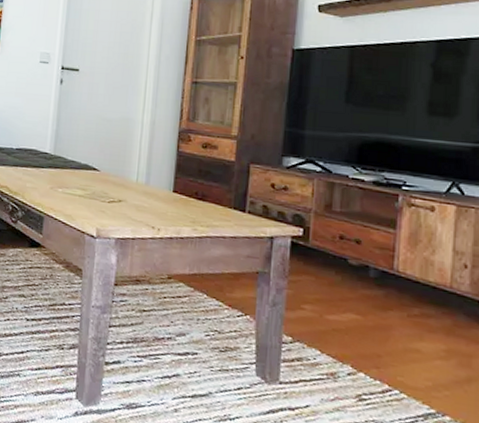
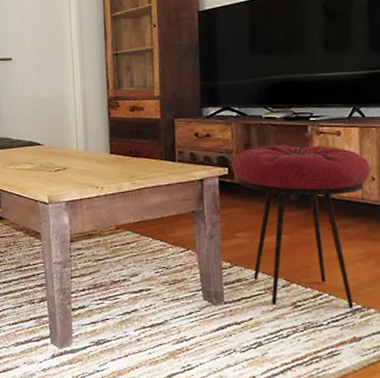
stool: none [307,209,464,412] -> present [231,144,371,308]

